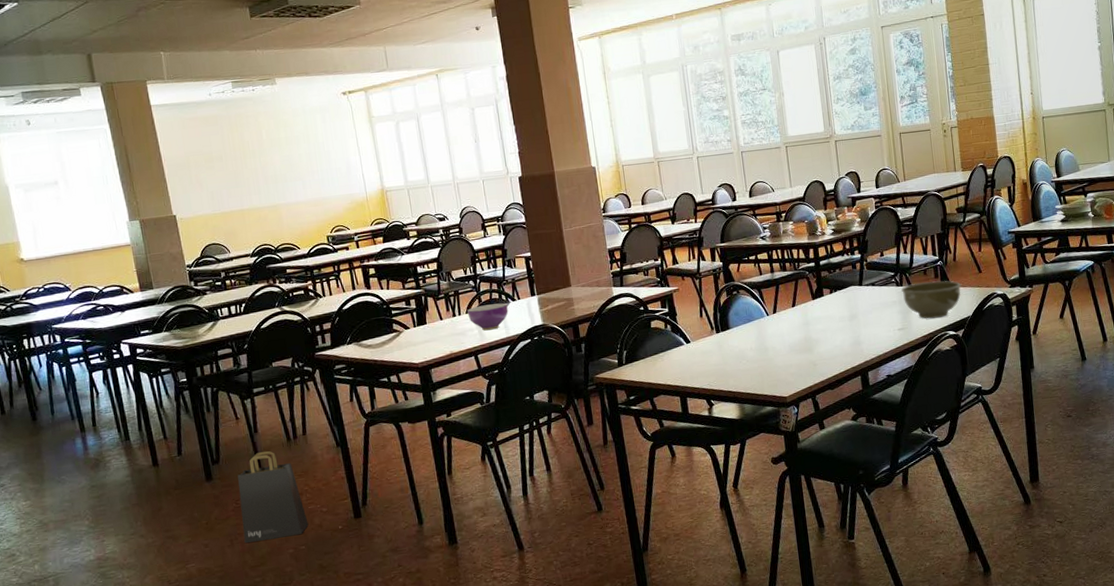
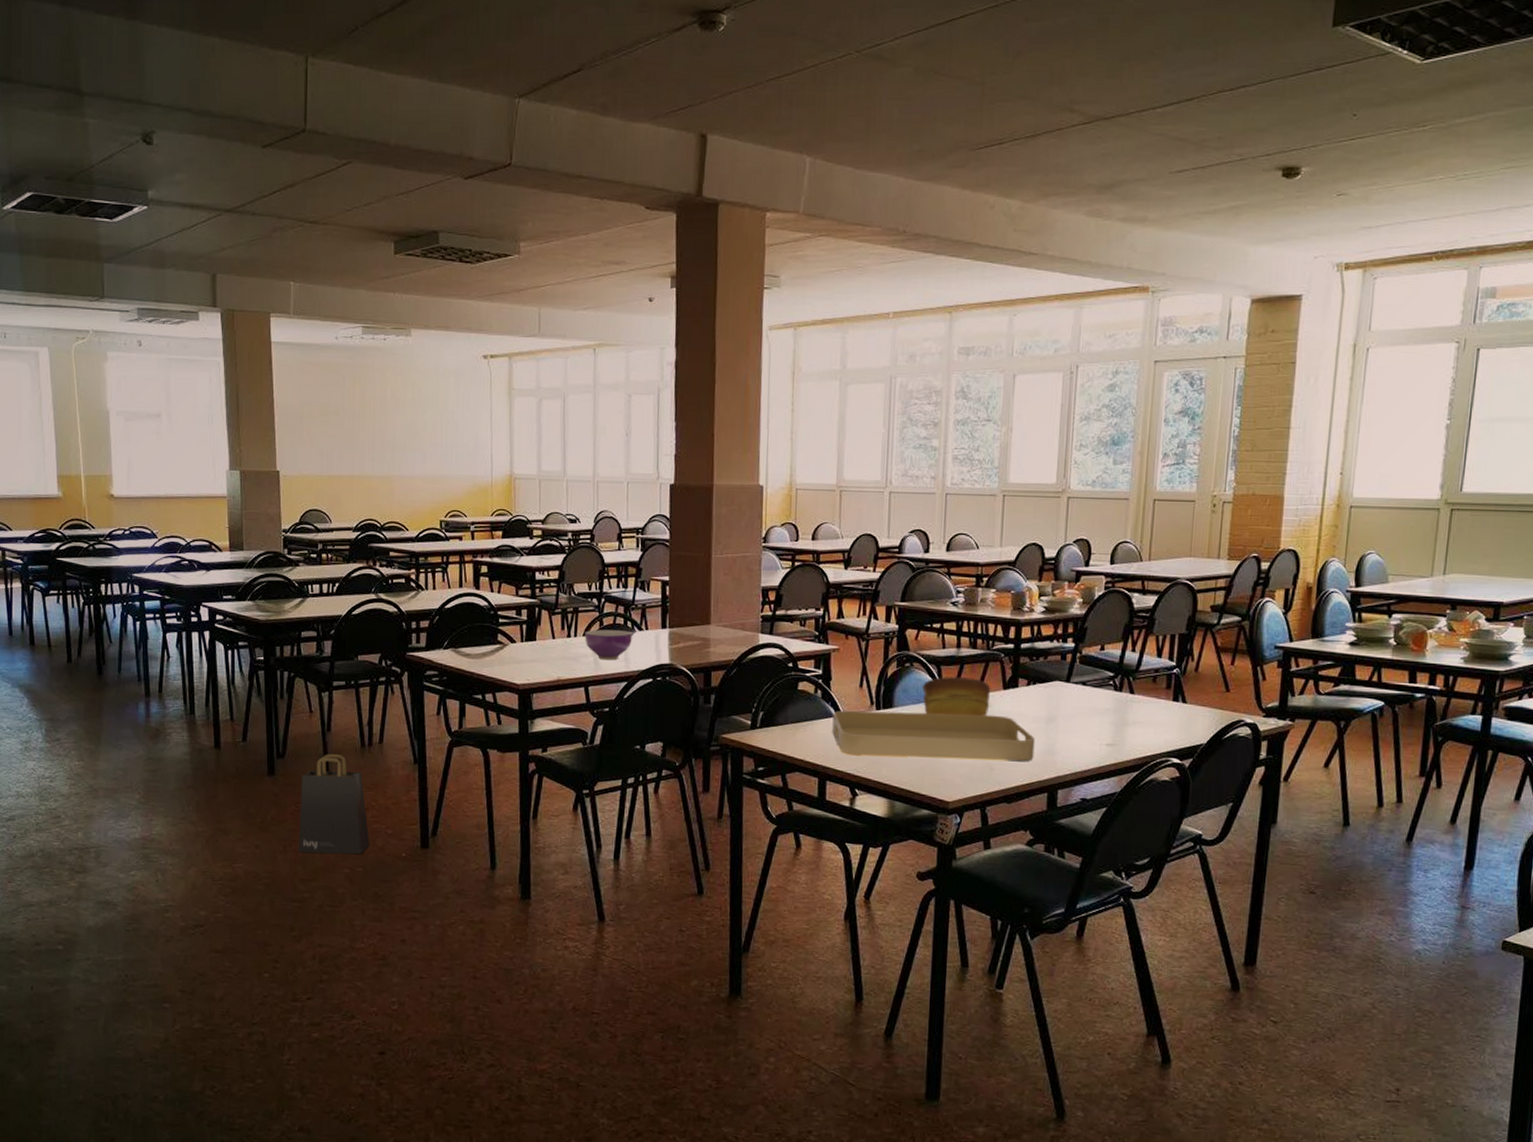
serving tray: none [683,321,845,374] -> present [832,710,1035,762]
bread: none [749,294,804,330] -> present [922,677,991,716]
soup bowl: present [901,281,961,319] -> none [1118,691,1200,739]

